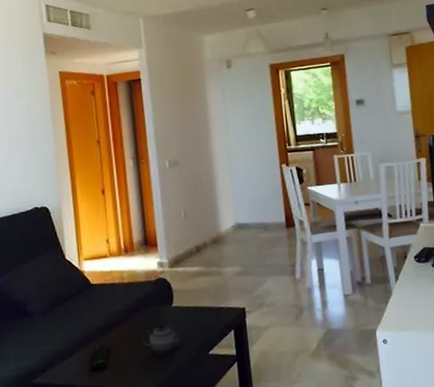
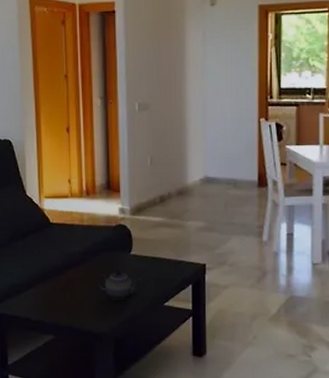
remote control: present [91,344,109,372] -> none [46,283,64,308]

